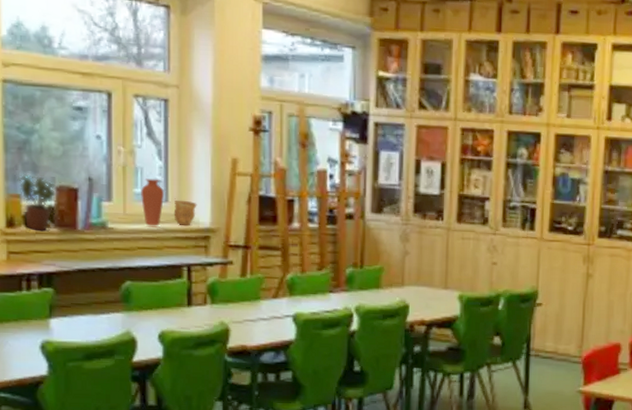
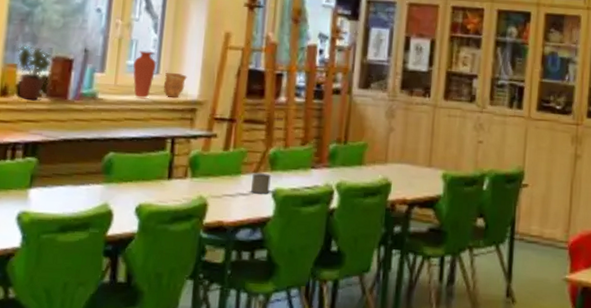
cup: none [272,298,291,319] -> present [251,173,272,194]

